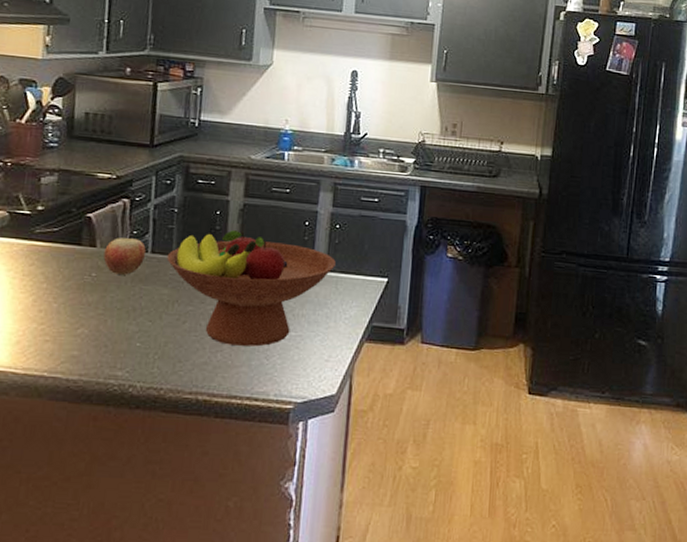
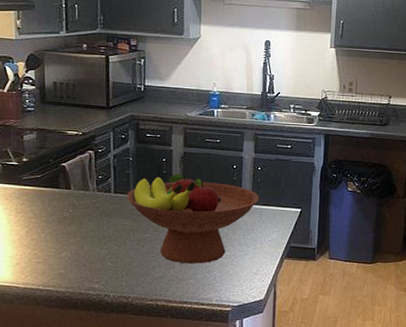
apple: present [103,237,146,275] -> none [77,181,109,211]

